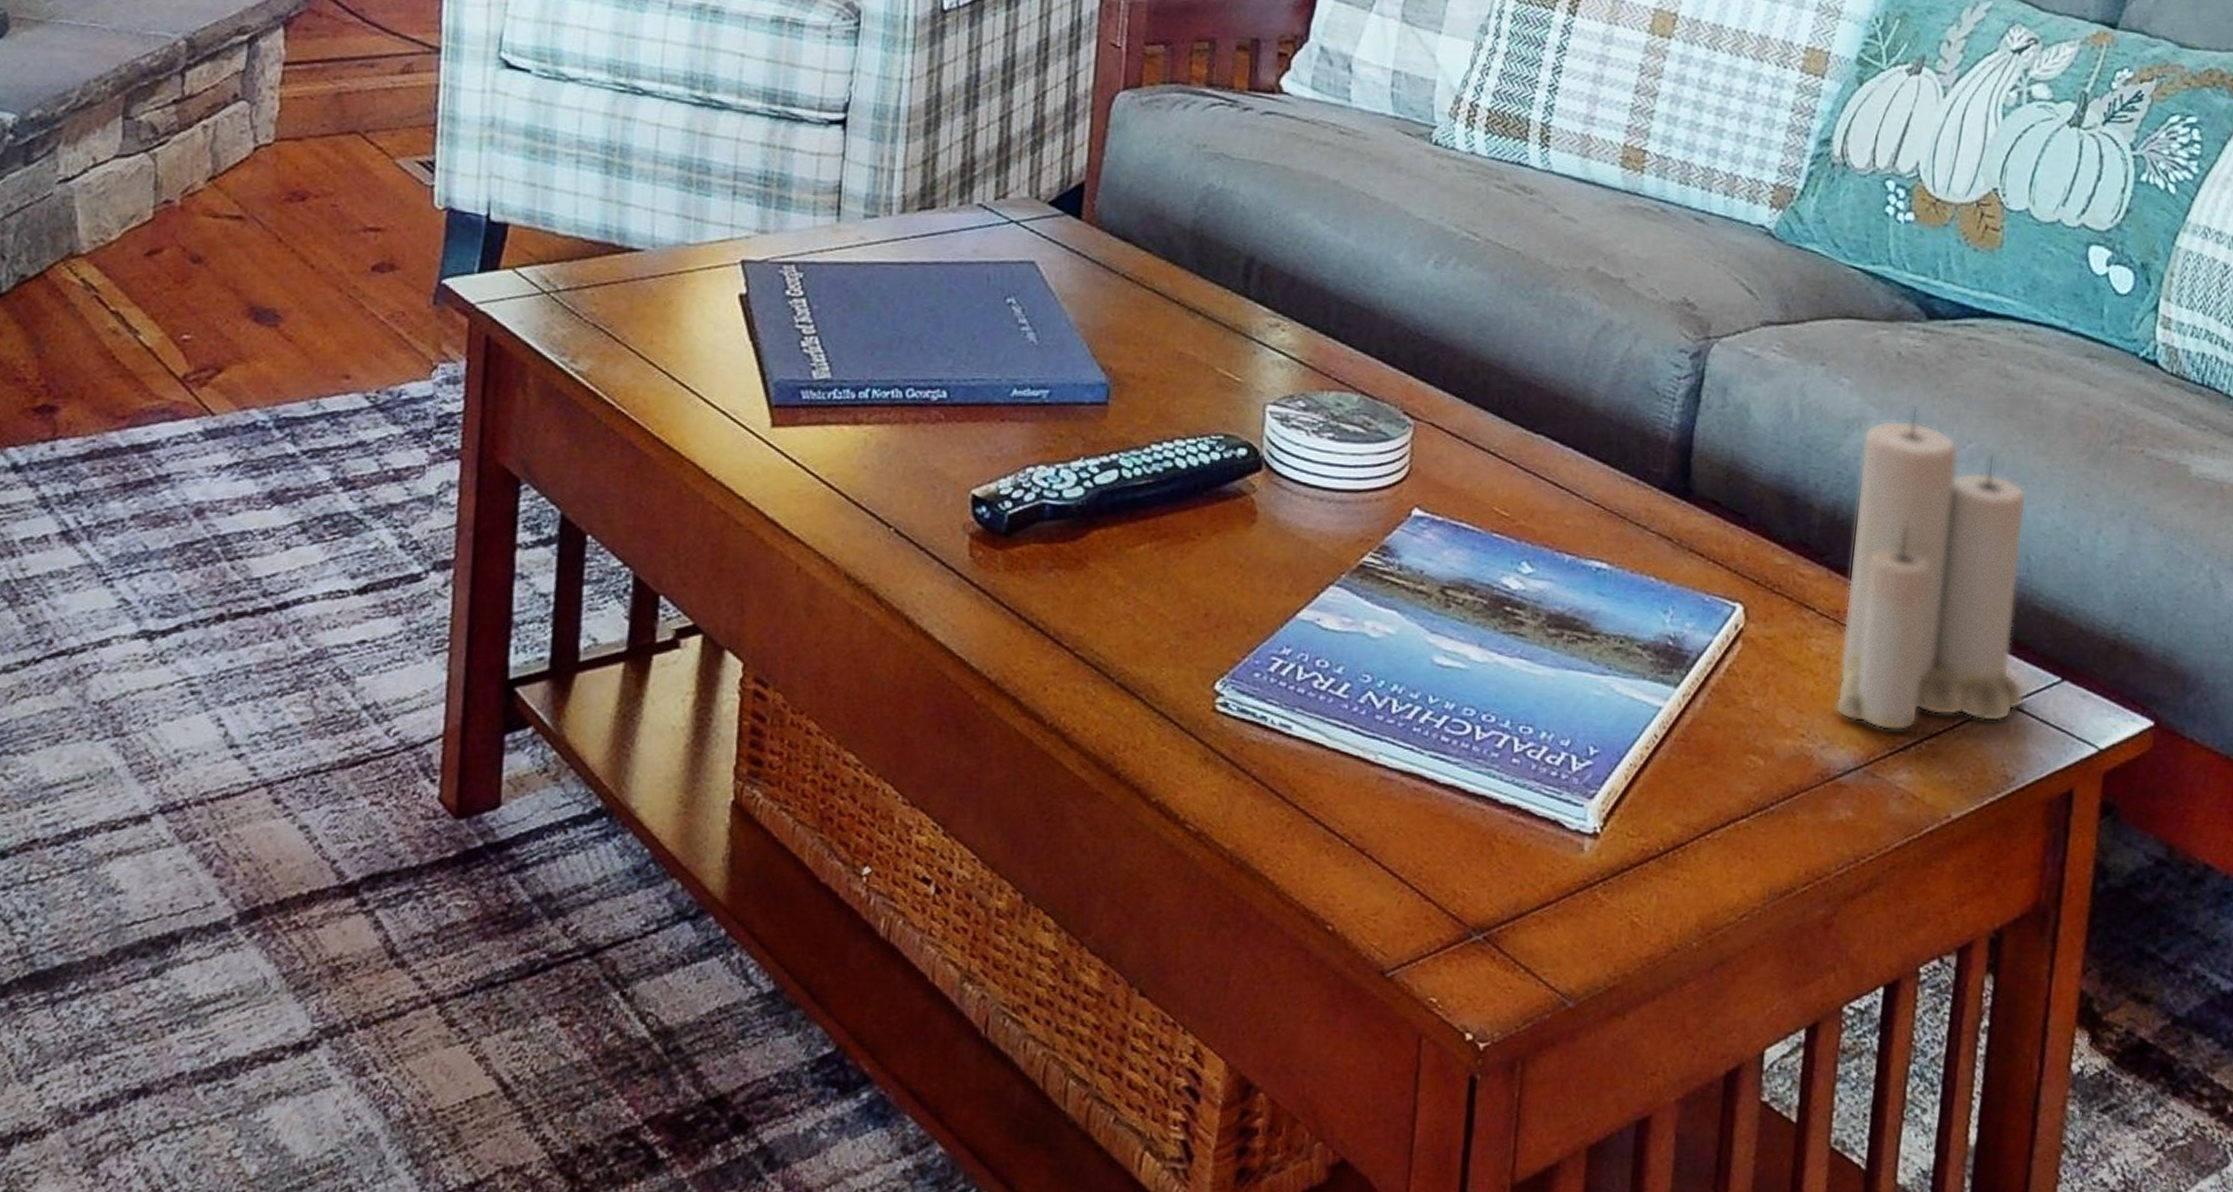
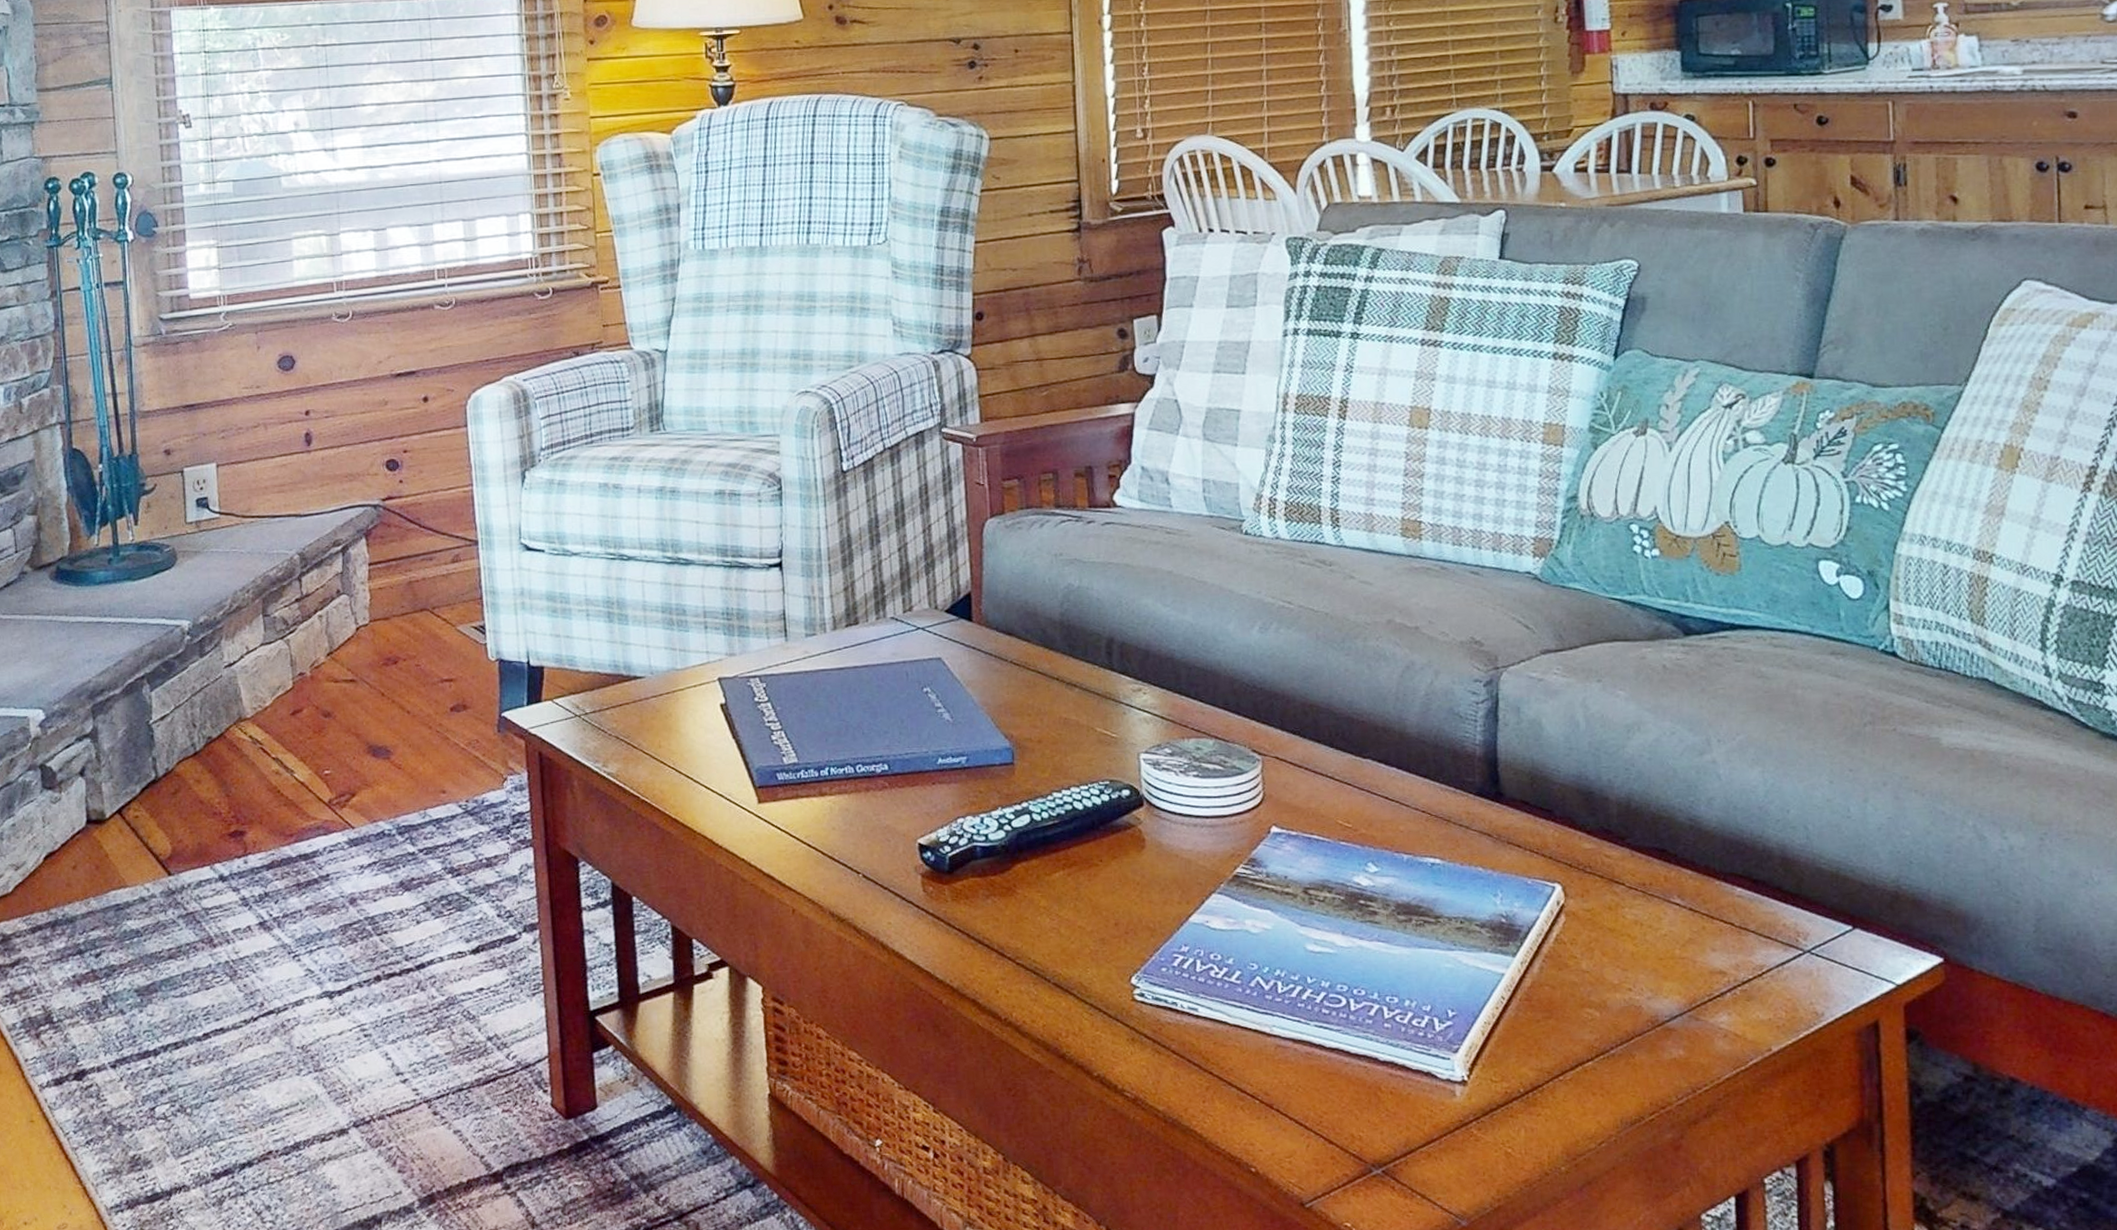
candle: present [1834,405,2028,731] -> none [1644,708,1823,981]

